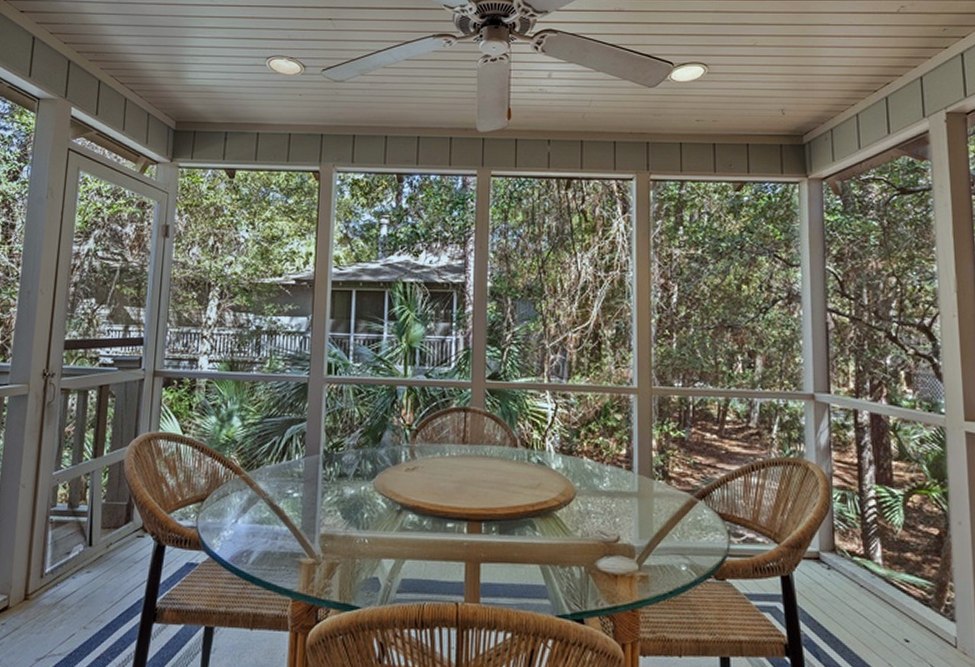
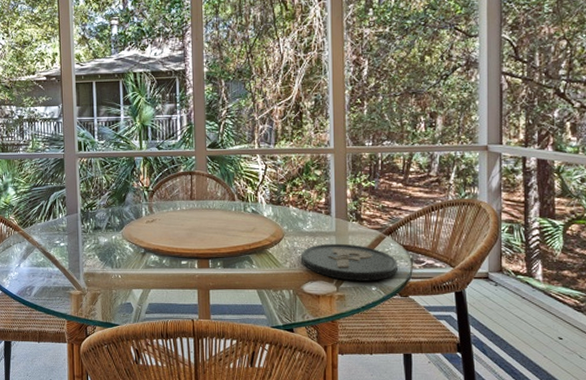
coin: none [596,507,712,559] -> present [301,243,398,281]

